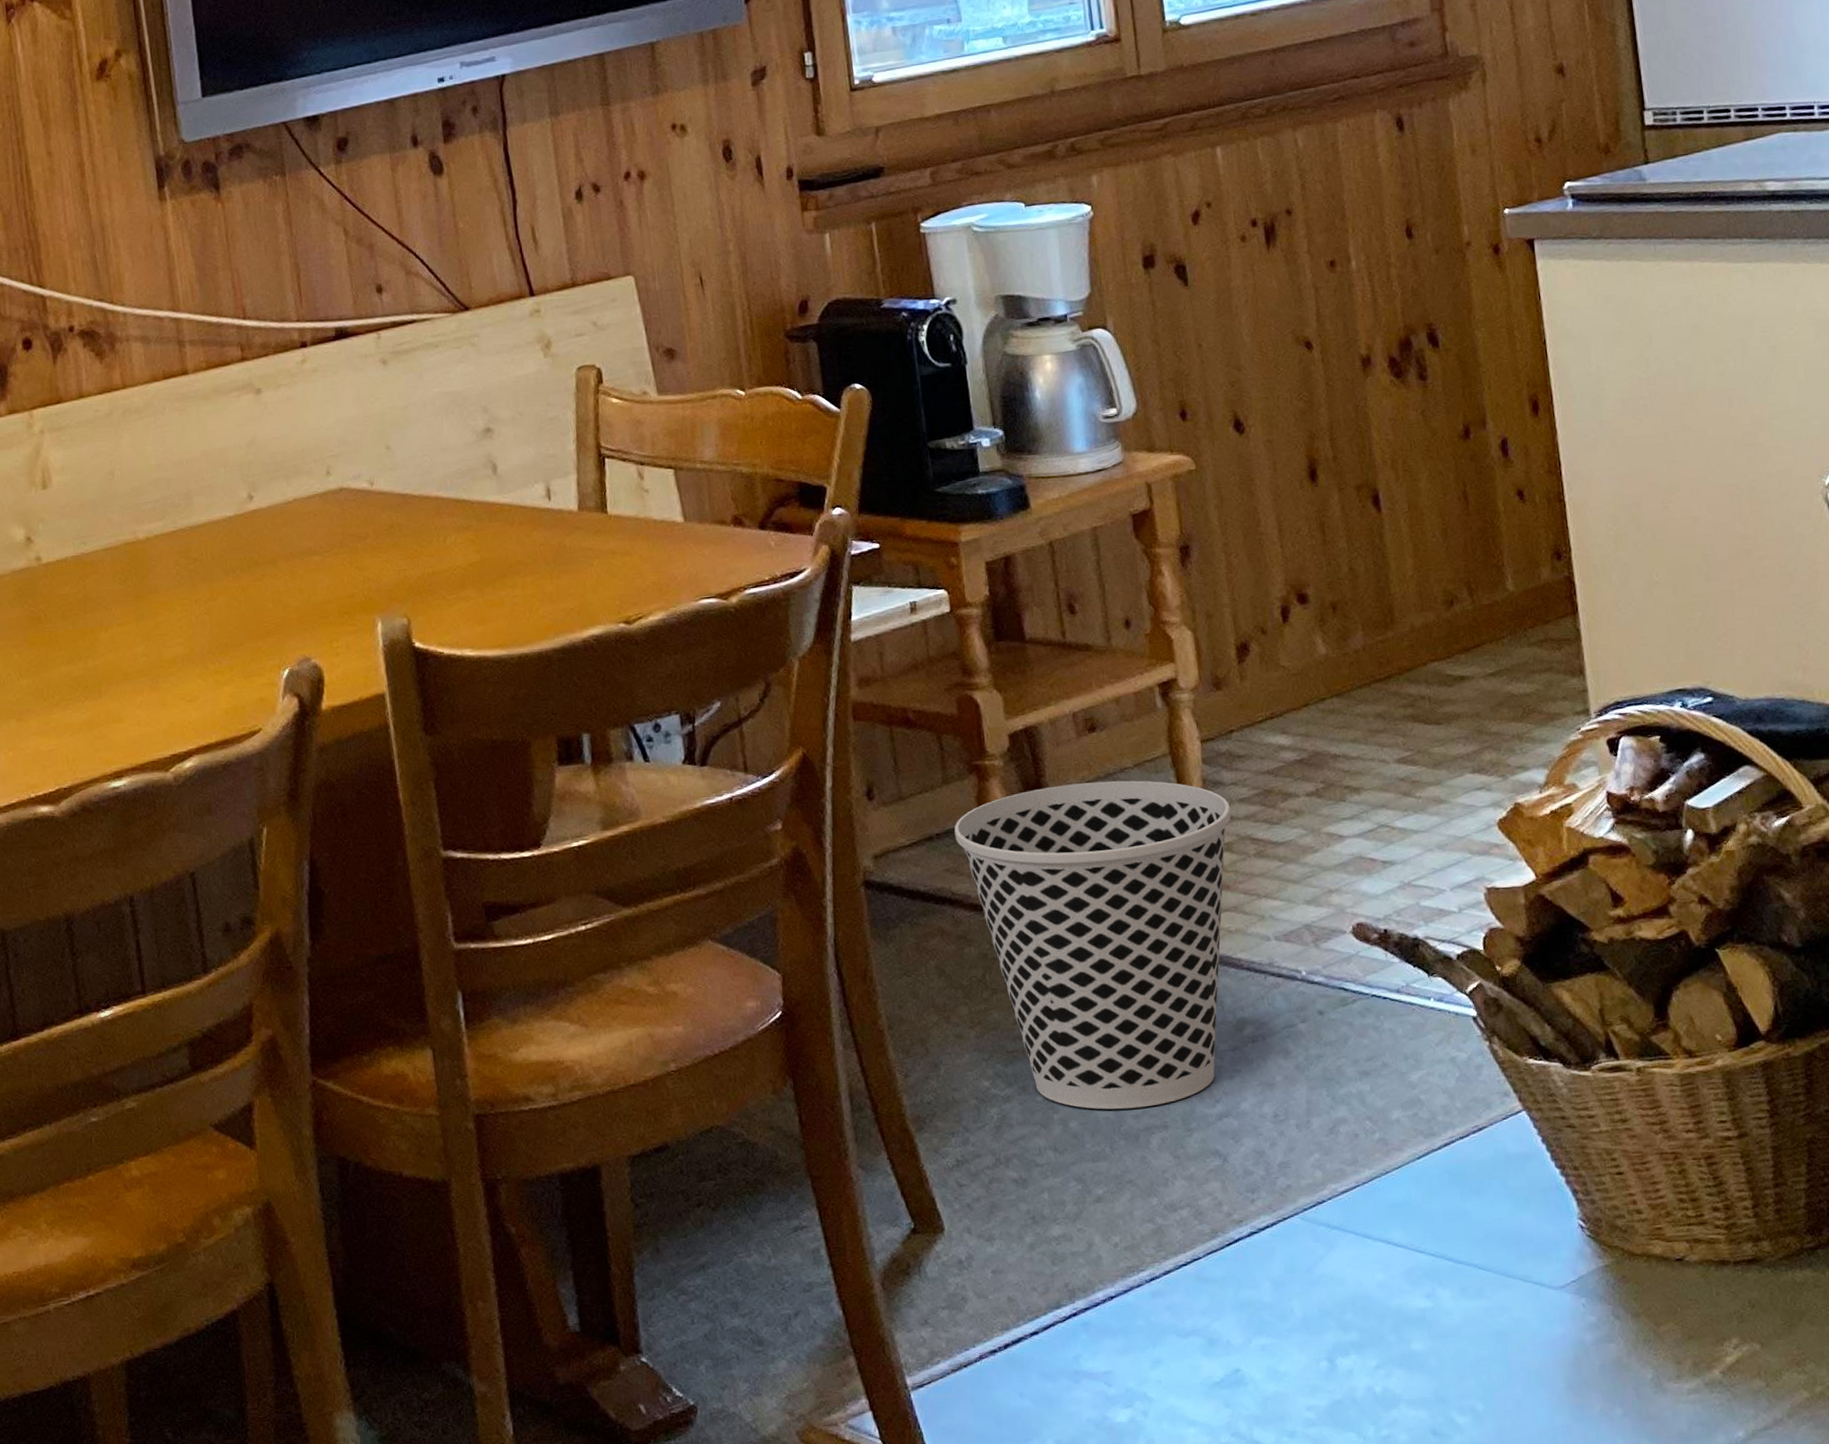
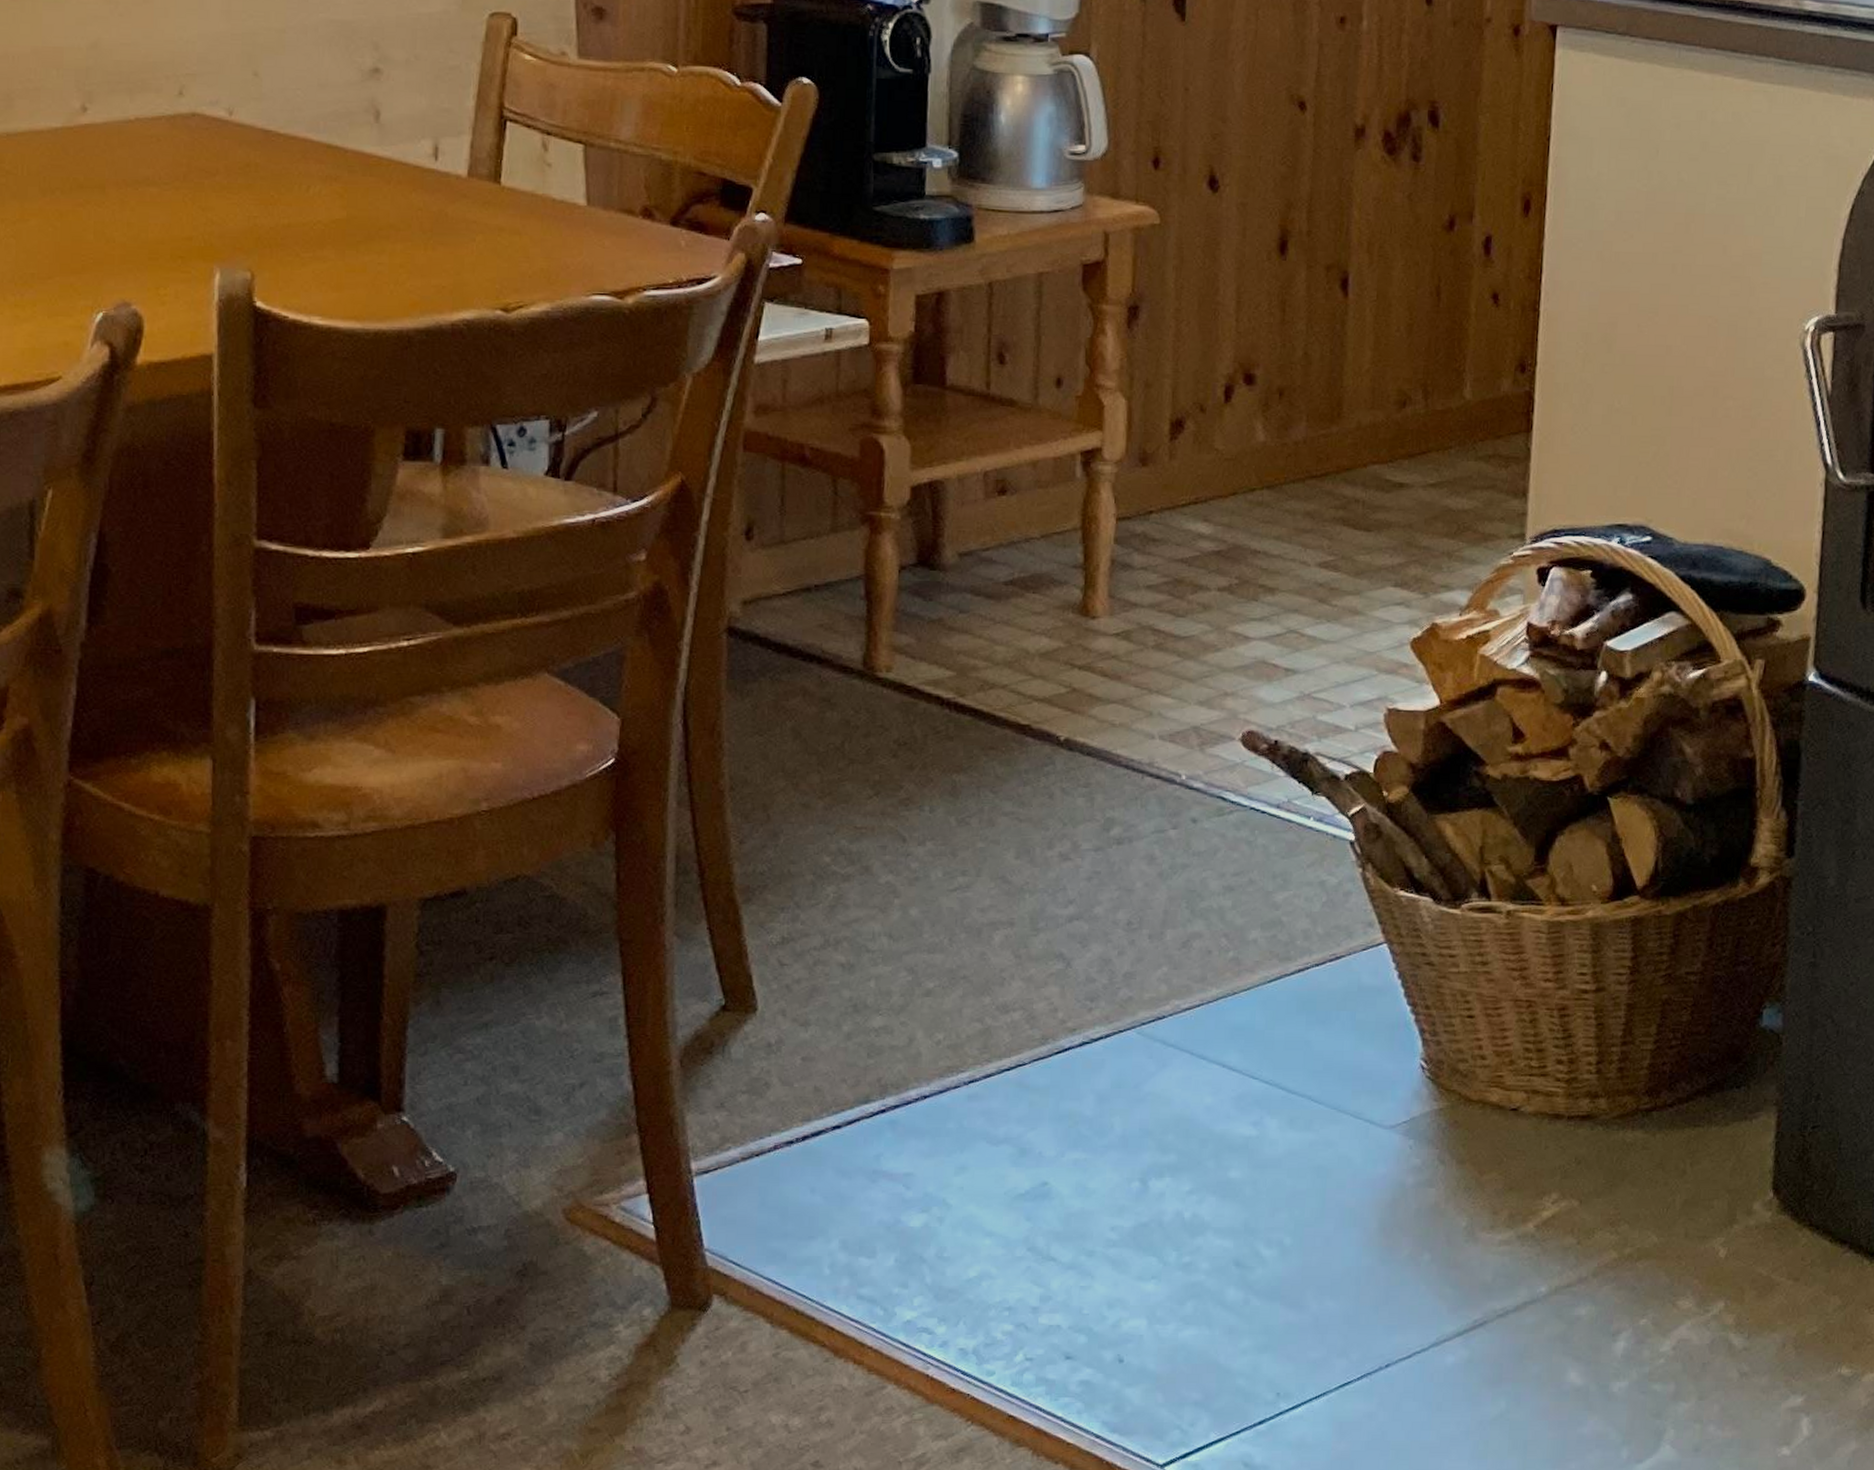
wastebasket: present [954,780,1231,1110] -> none [835,548,1136,901]

